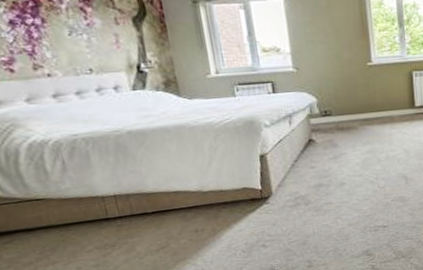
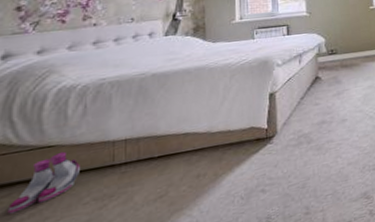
boots: none [13,204,76,258] -> present [7,151,80,214]

